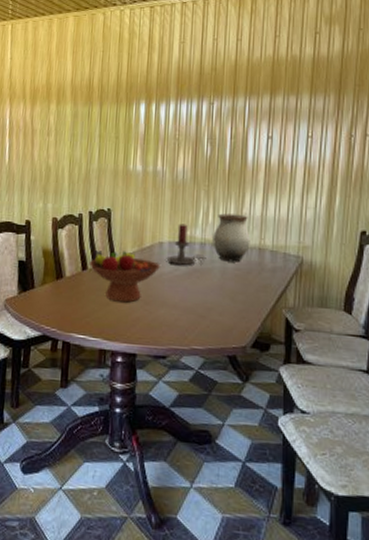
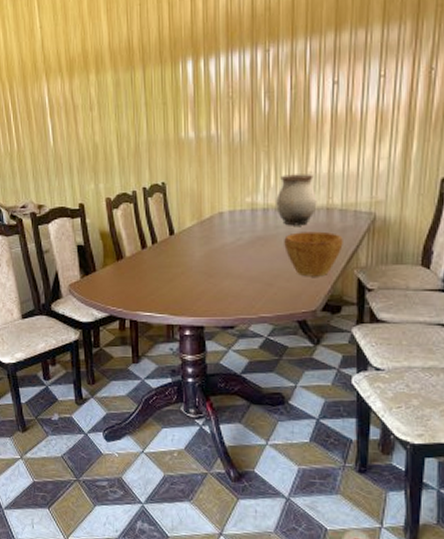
fruit bowl: present [88,250,160,303] -> none [147,225,222,277]
candle holder: present [166,223,205,265] -> none [227,190,268,234]
bowl: none [218,268,273,314] -> present [284,231,343,277]

